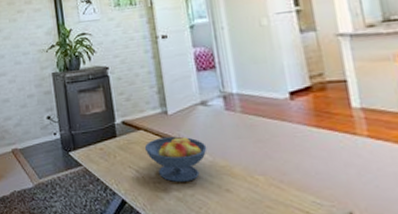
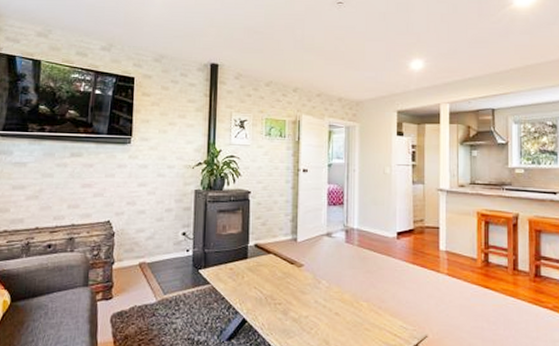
fruit bowl: present [144,134,207,182] -> none [271,261,326,304]

